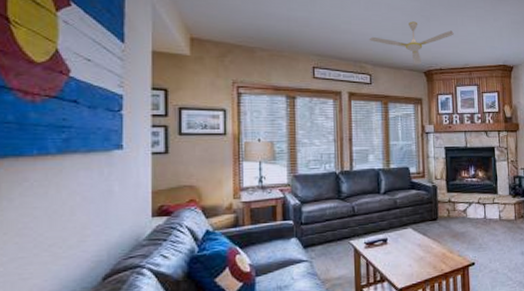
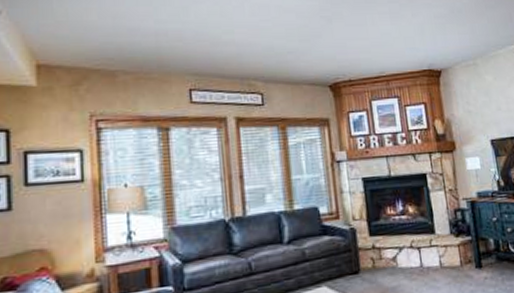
ceiling fan: present [368,21,454,65] -> none [257,24,363,77]

